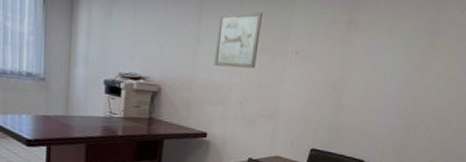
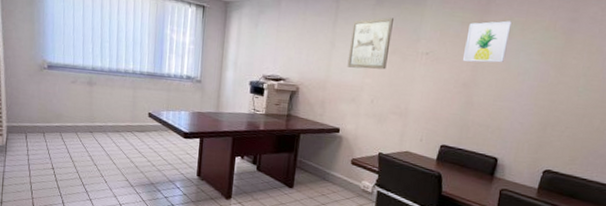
wall art: none [331,20,380,64] -> present [462,20,512,63]

